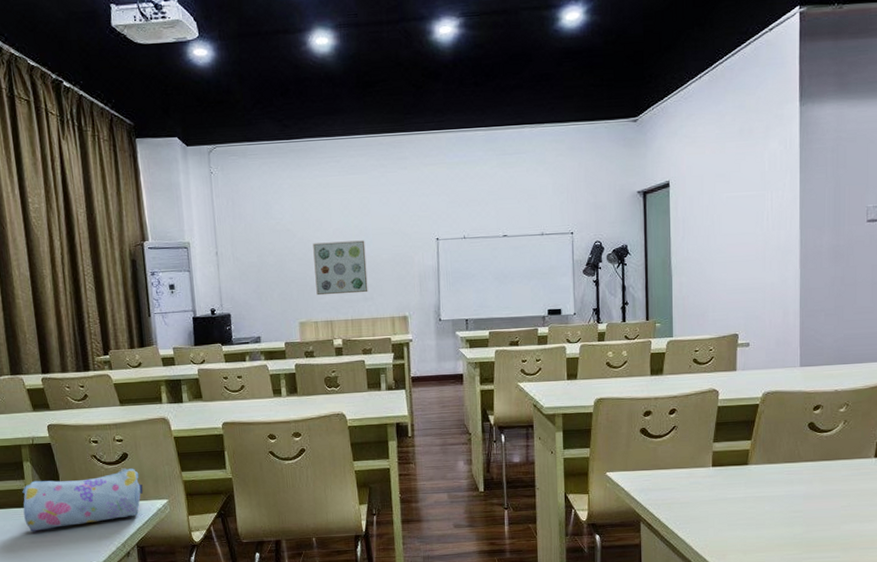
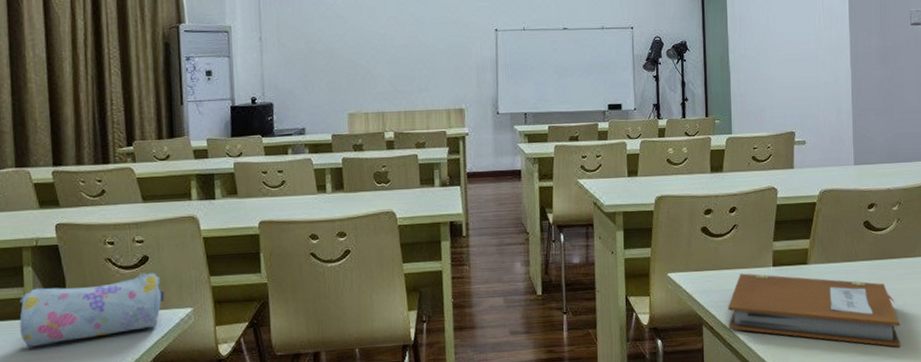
wall art: present [313,240,368,296] -> none [365,29,423,86]
notebook: none [666,473,843,546] -> present [728,273,900,347]

